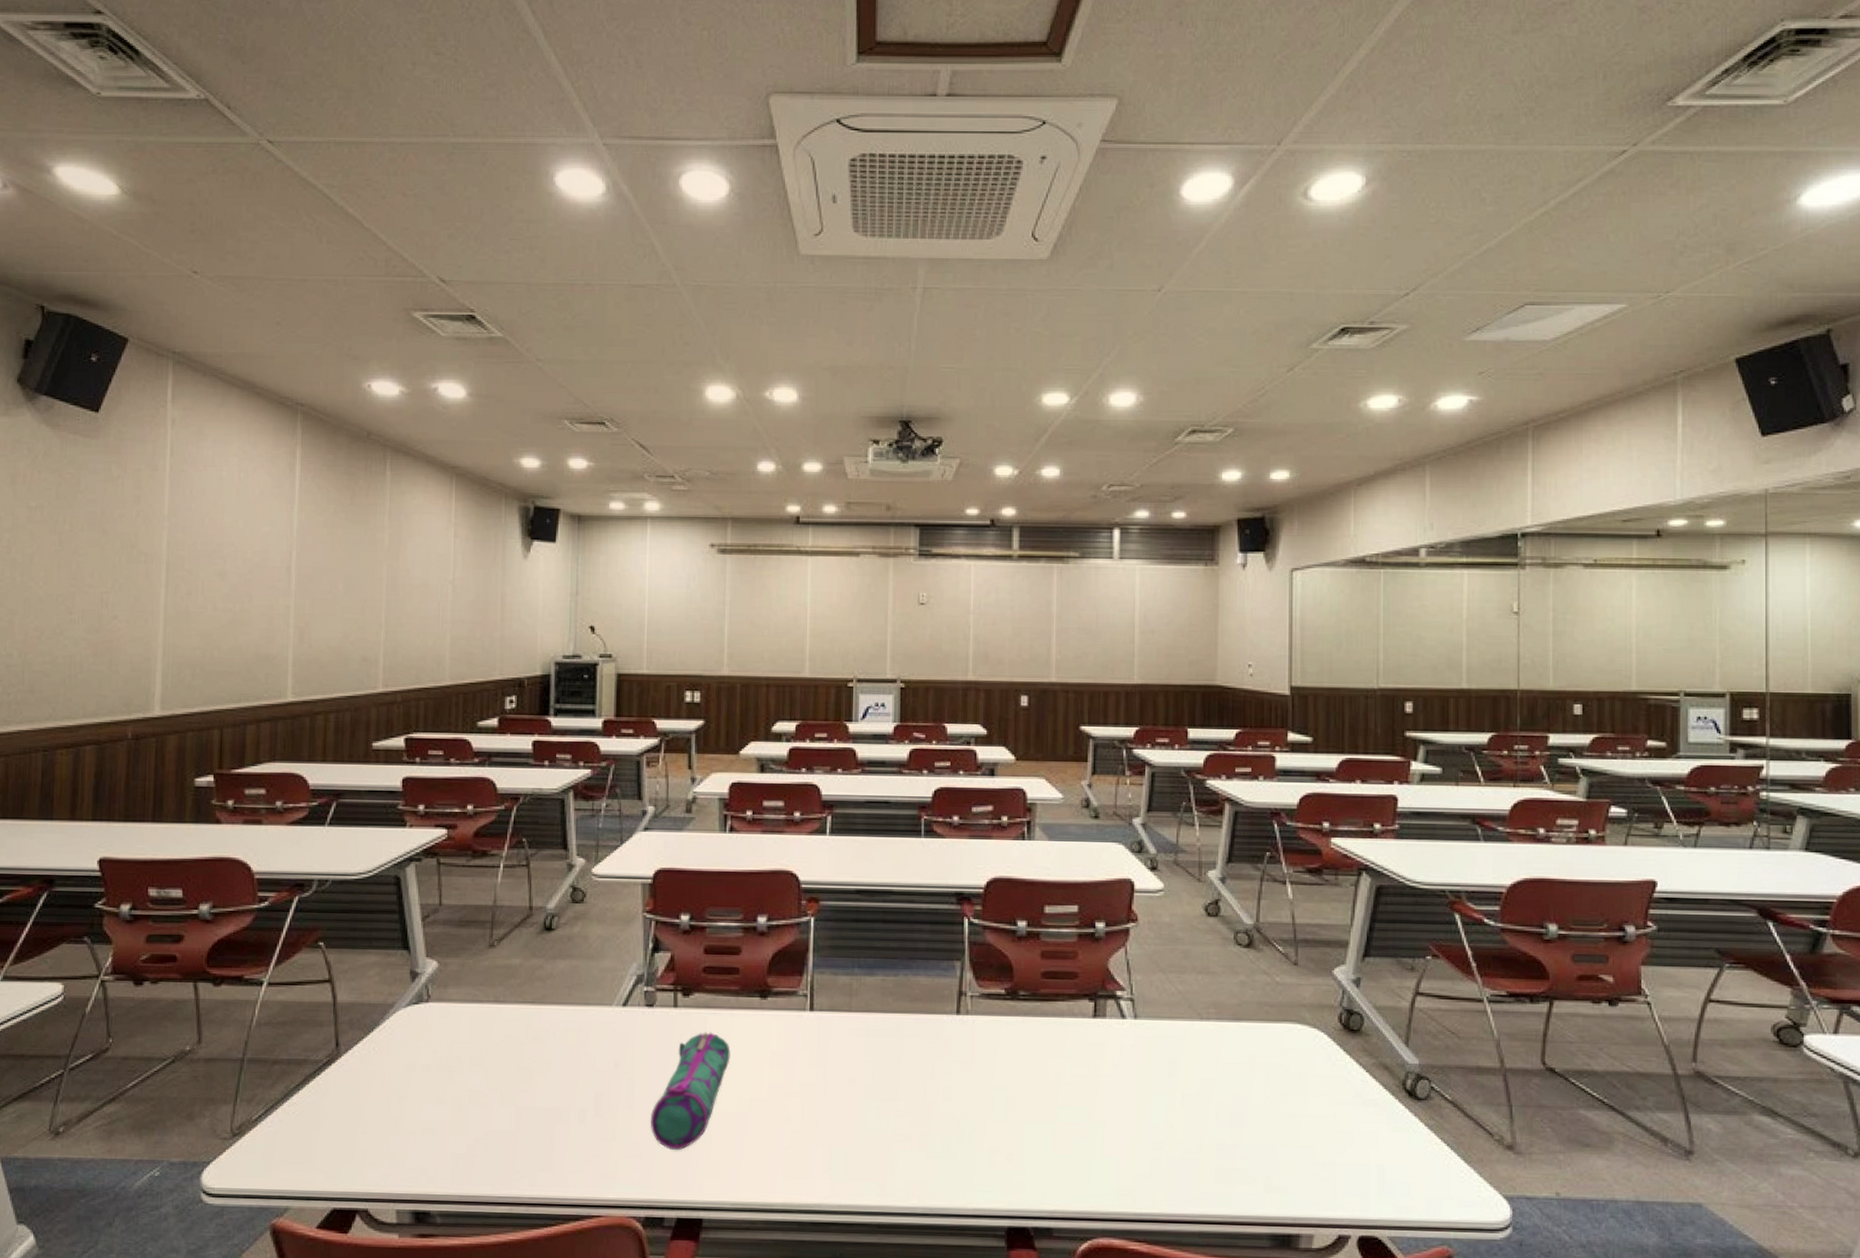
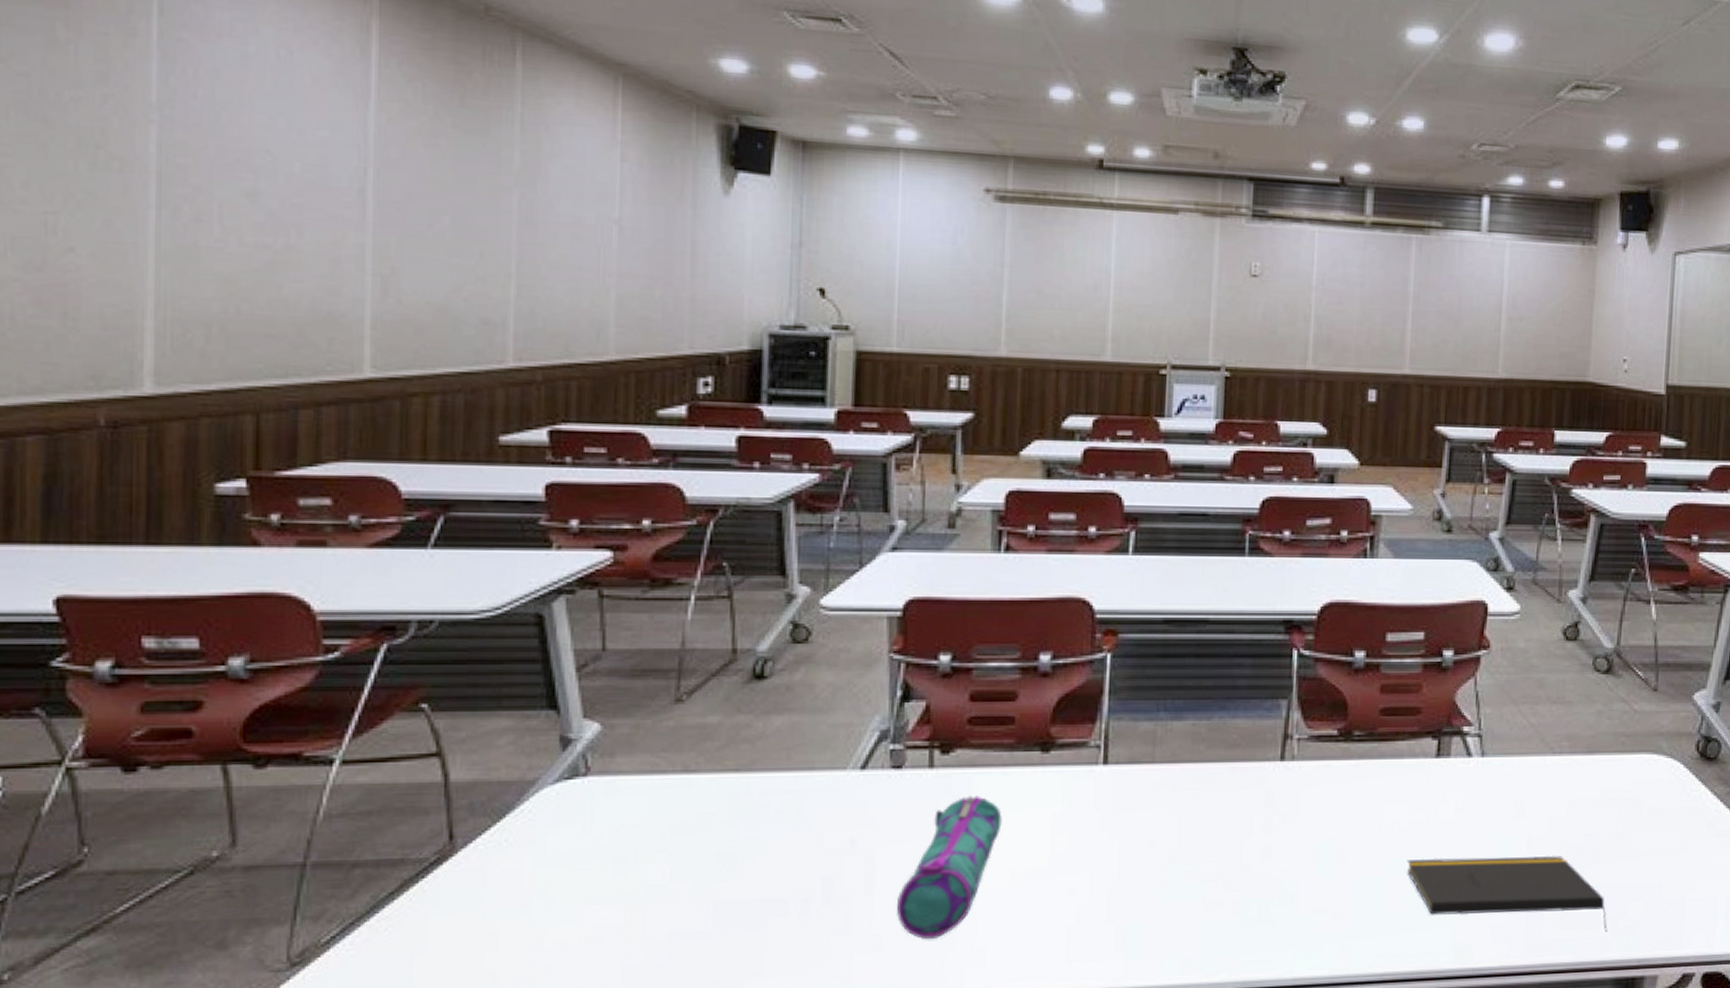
notepad: none [1071,1108,1261,1190] -> present [1406,855,1607,933]

